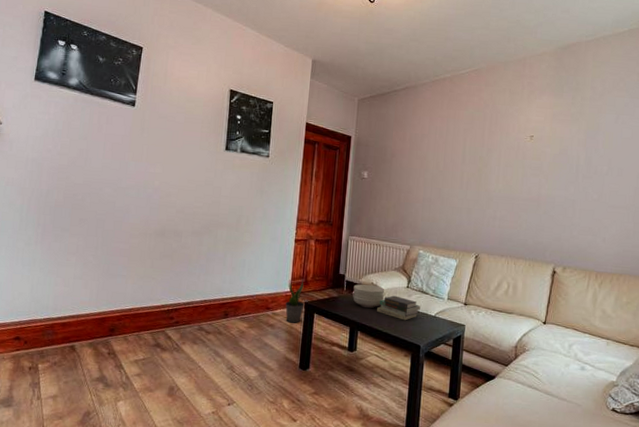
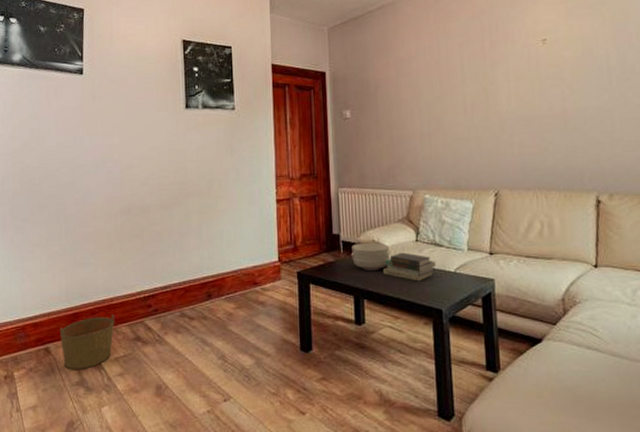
basket: none [86,321,139,368] -> present [59,313,115,370]
potted plant: present [285,278,305,323] -> none [274,244,297,298]

